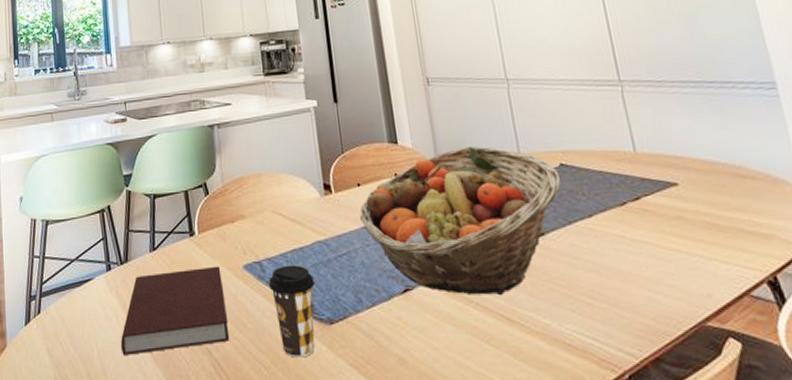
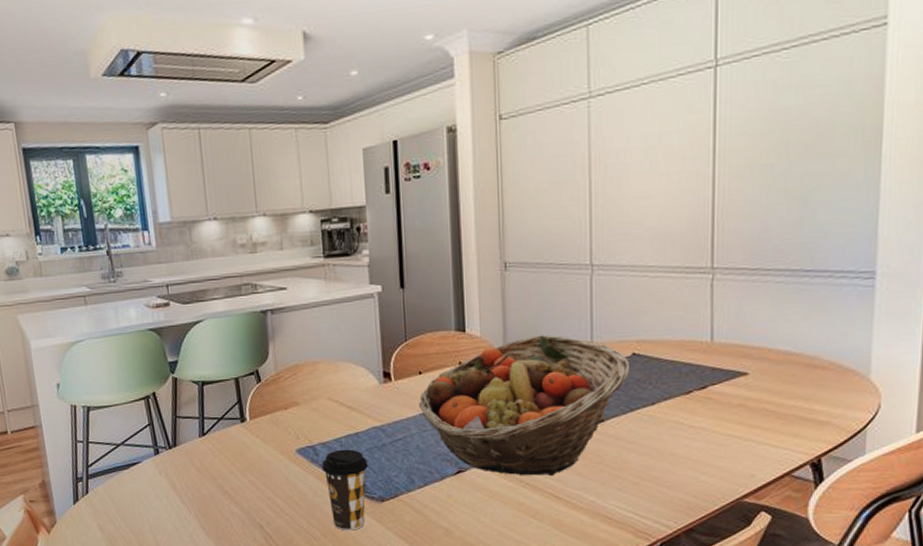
notebook: present [121,266,230,355] -> none [172,450,281,529]

